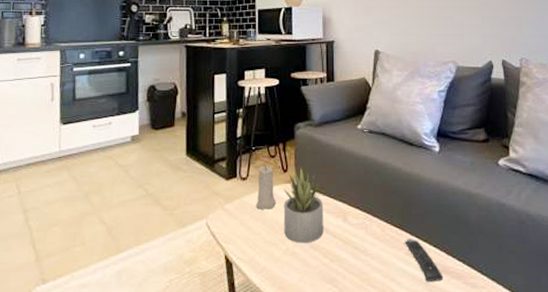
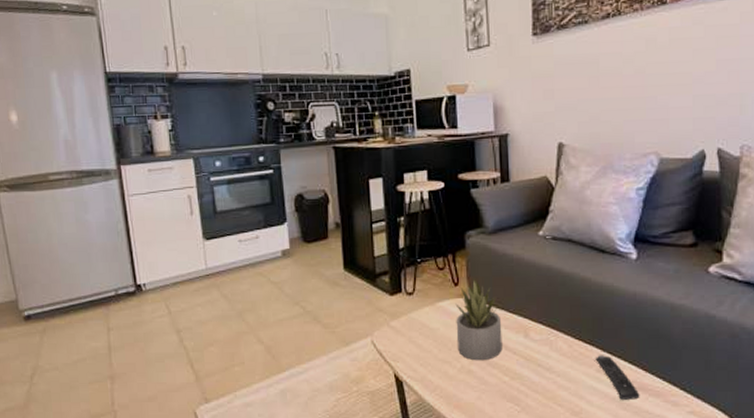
candle: present [256,164,276,210] -> none [425,277,448,326]

